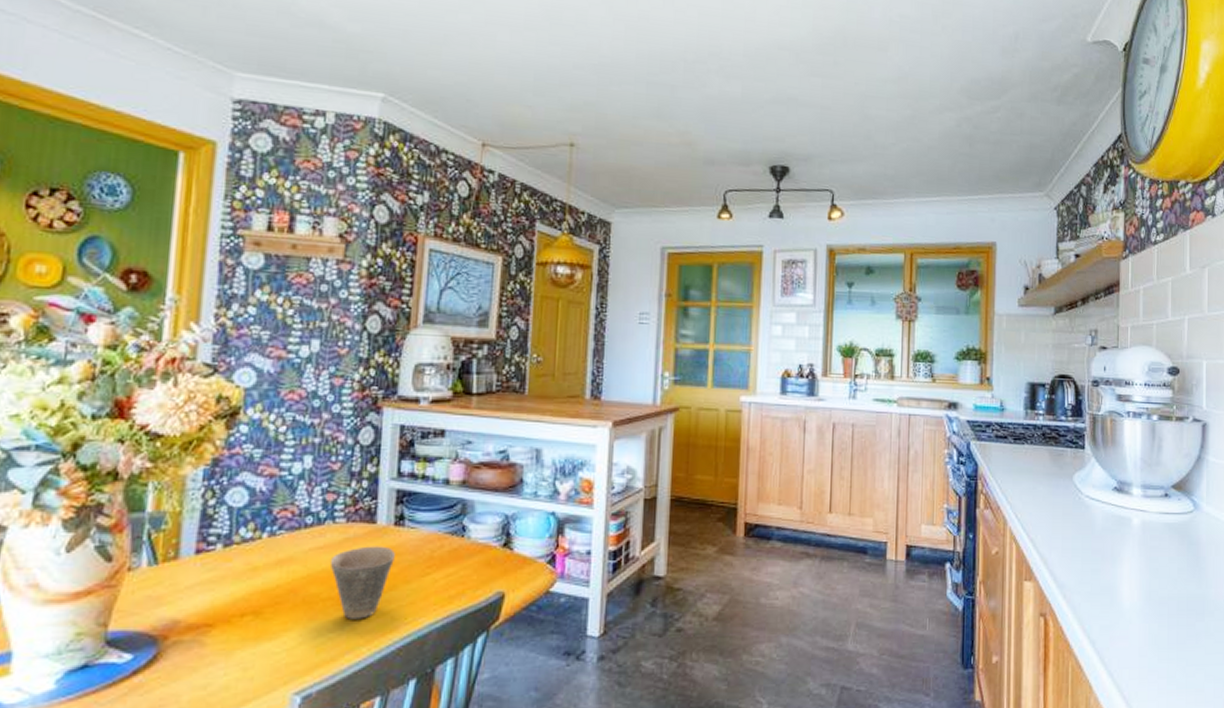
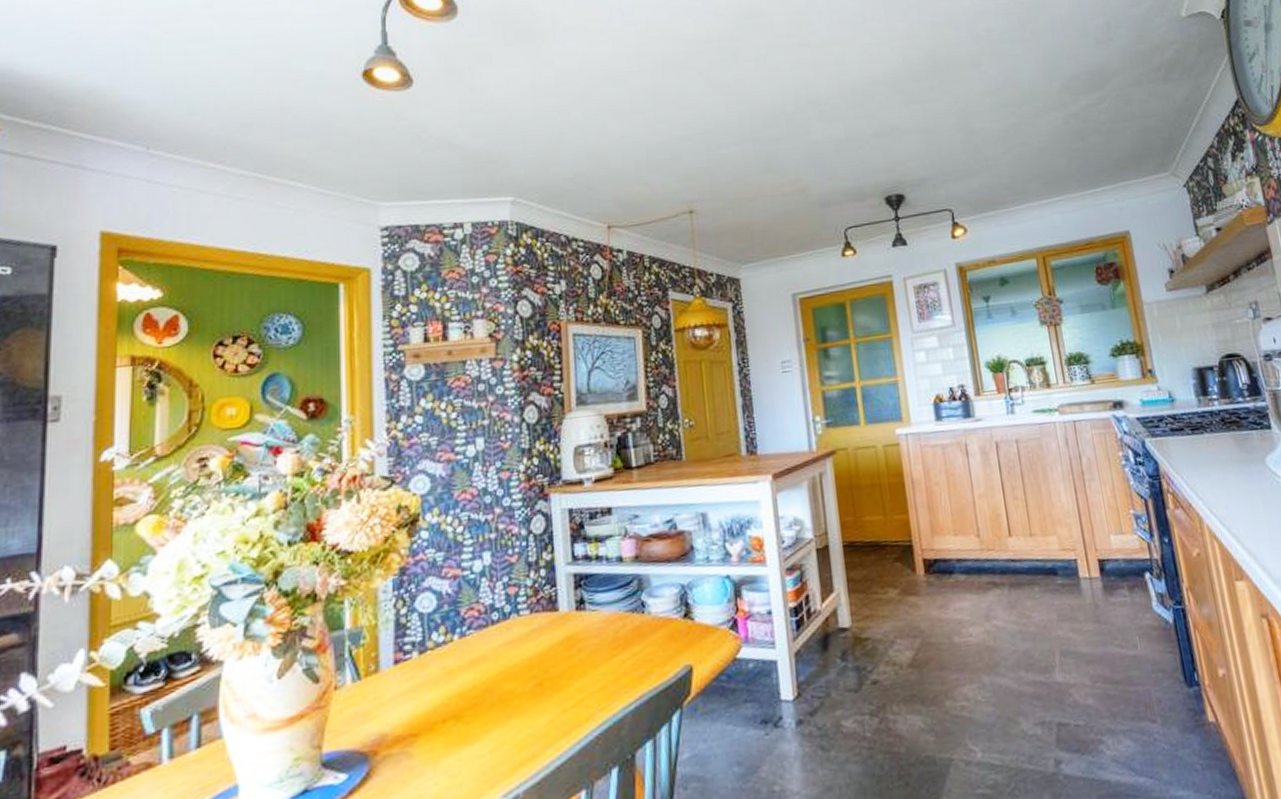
cup: present [329,546,395,620] -> none [519,632,581,713]

